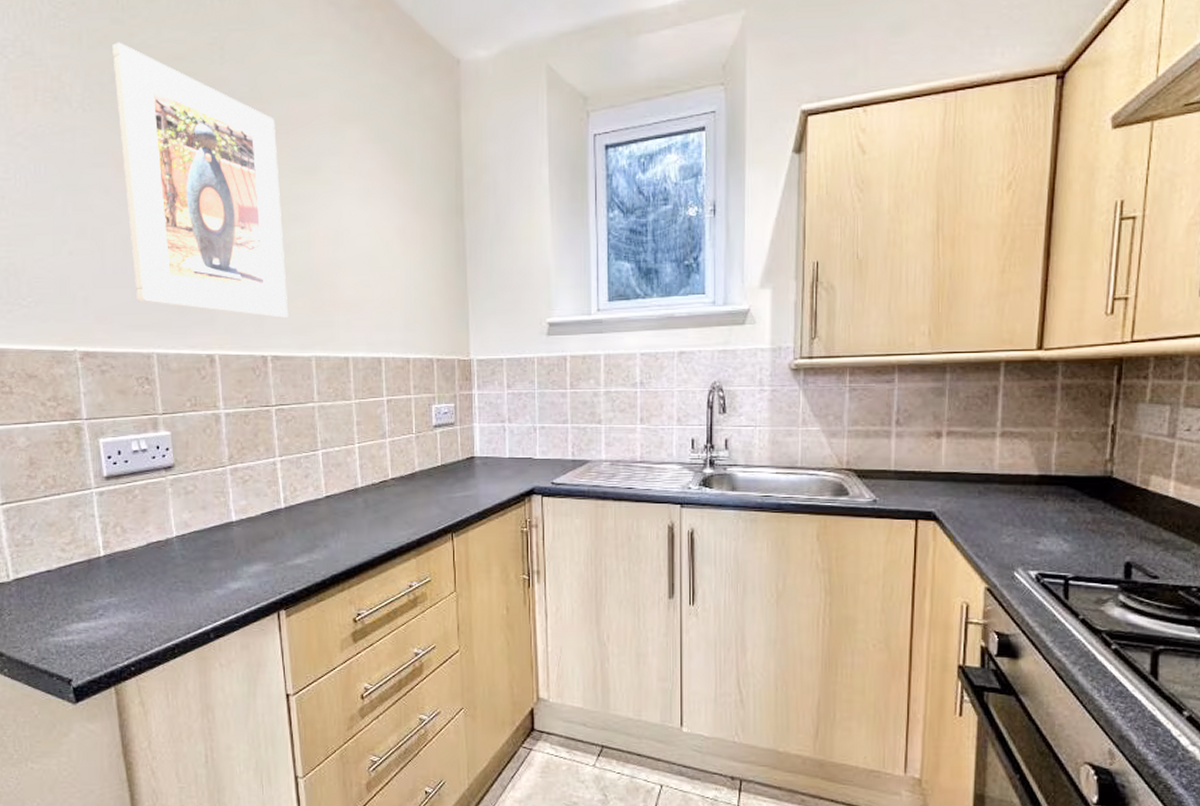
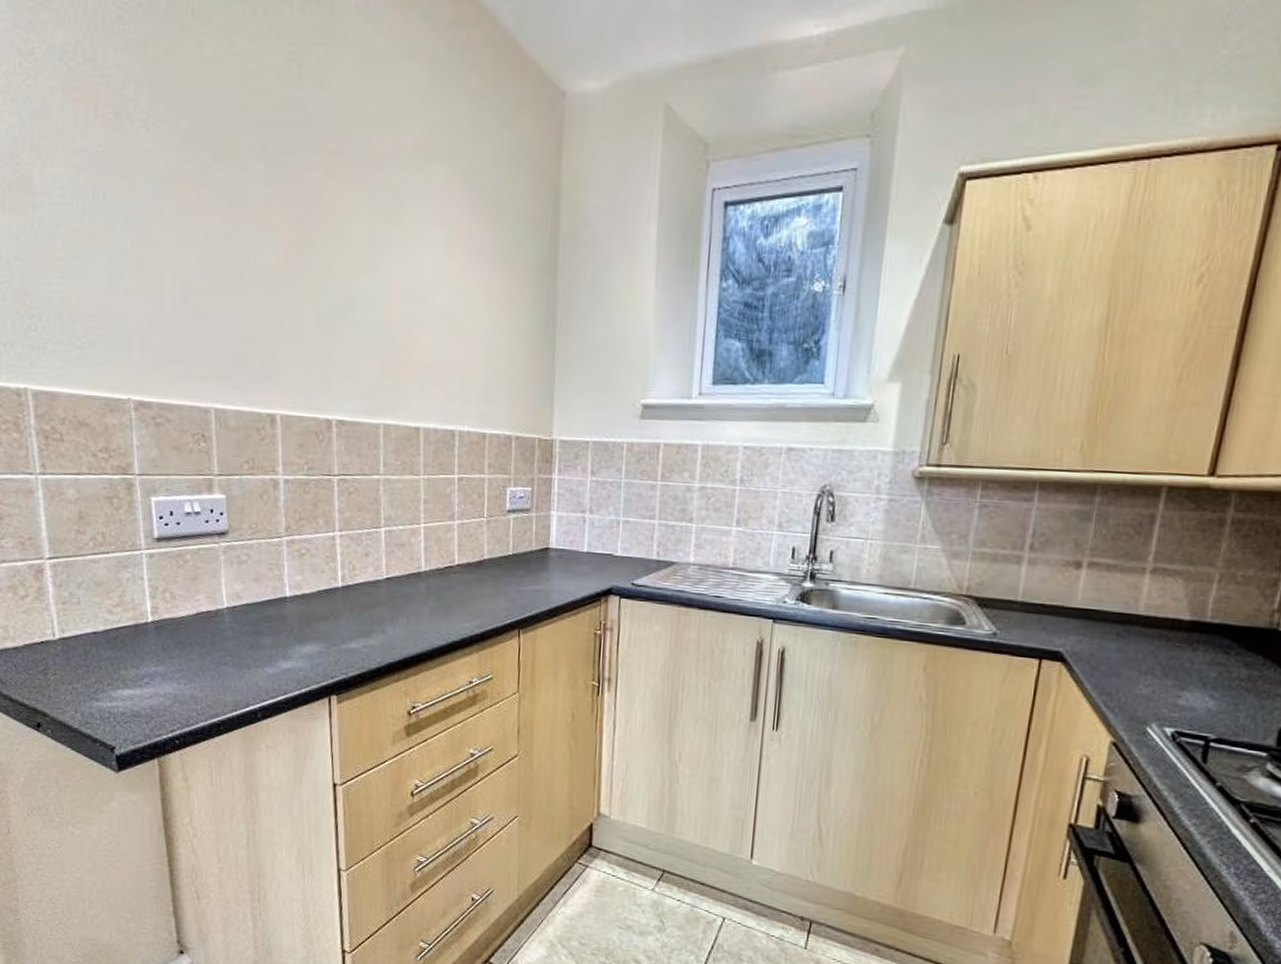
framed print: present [112,42,289,318] -> none [180,53,358,379]

